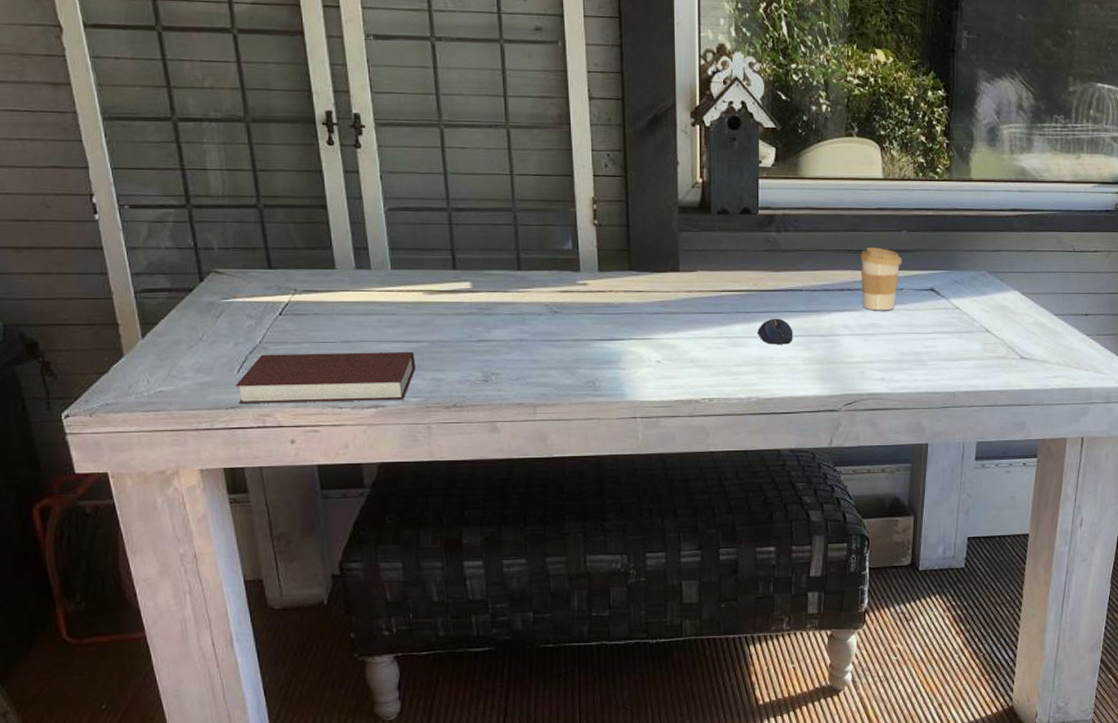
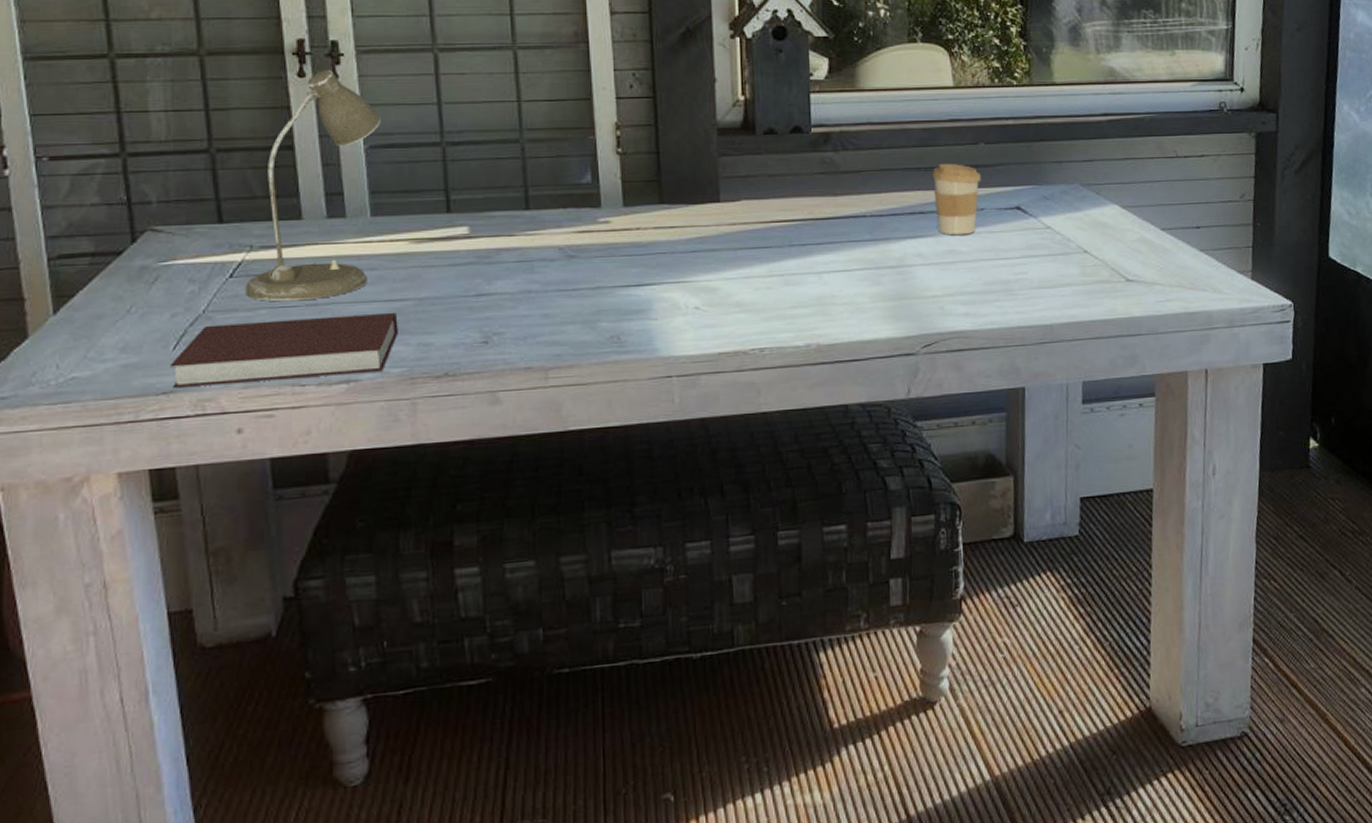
desk lamp: none [292,140,397,338] -> present [245,70,381,302]
computer mouse: present [758,318,793,345] -> none [815,250,858,281]

